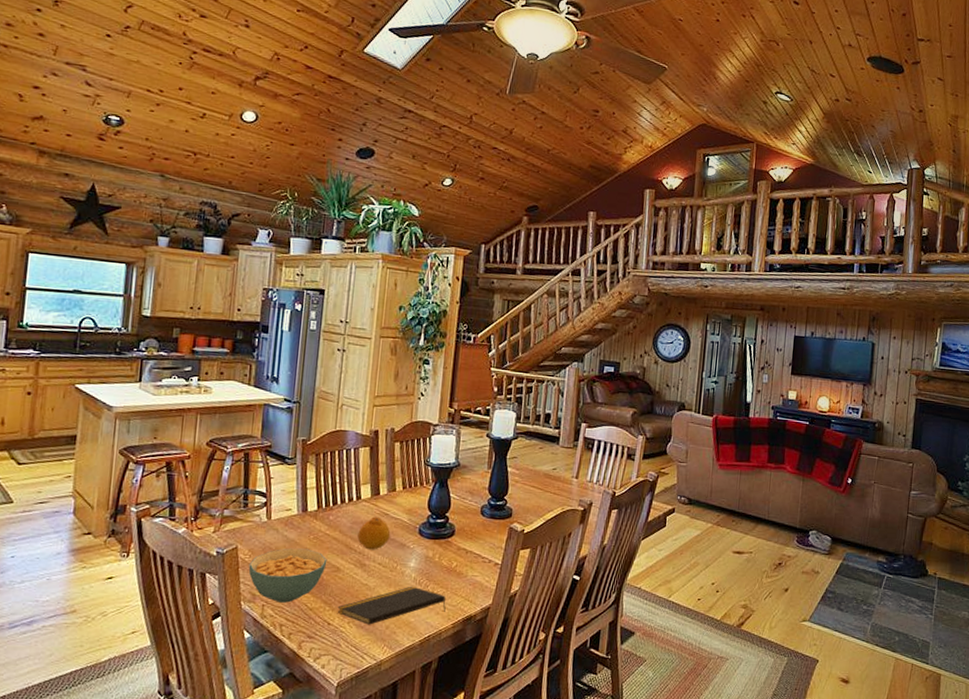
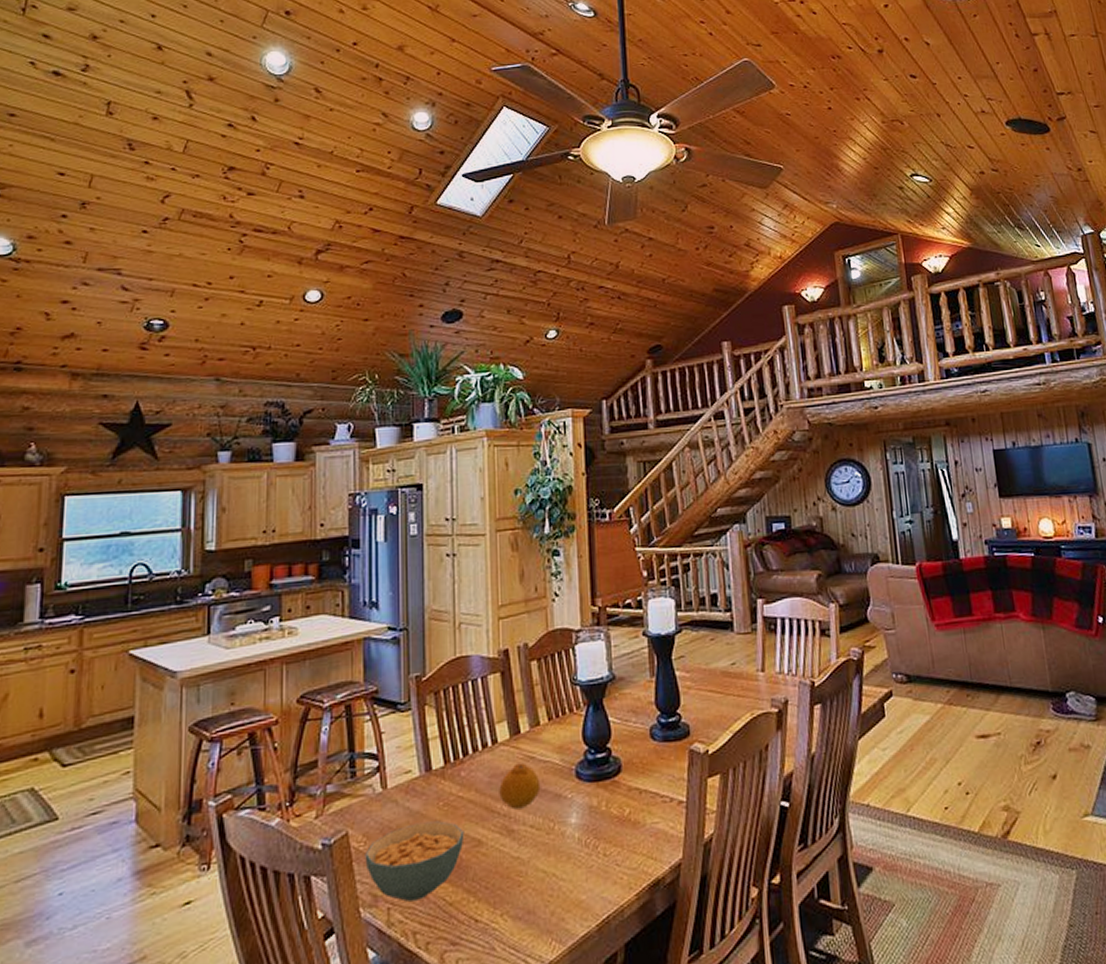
notepad: present [337,586,446,625] -> none [485,849,624,914]

